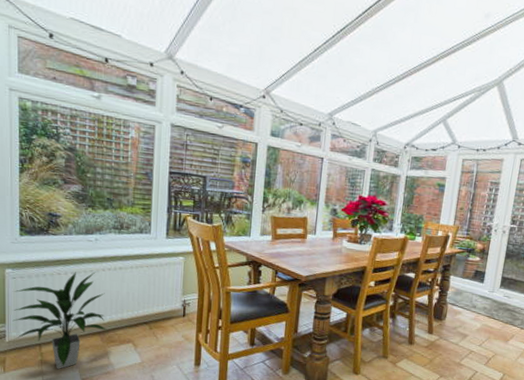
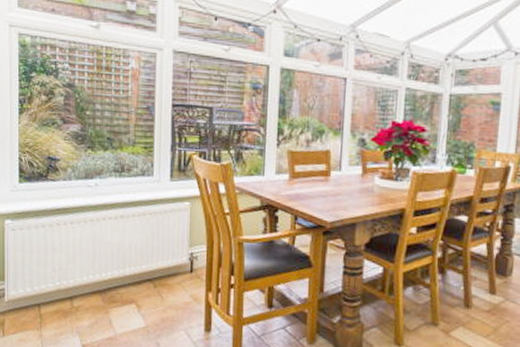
indoor plant: present [12,271,107,370] -> none [11,221,109,334]

